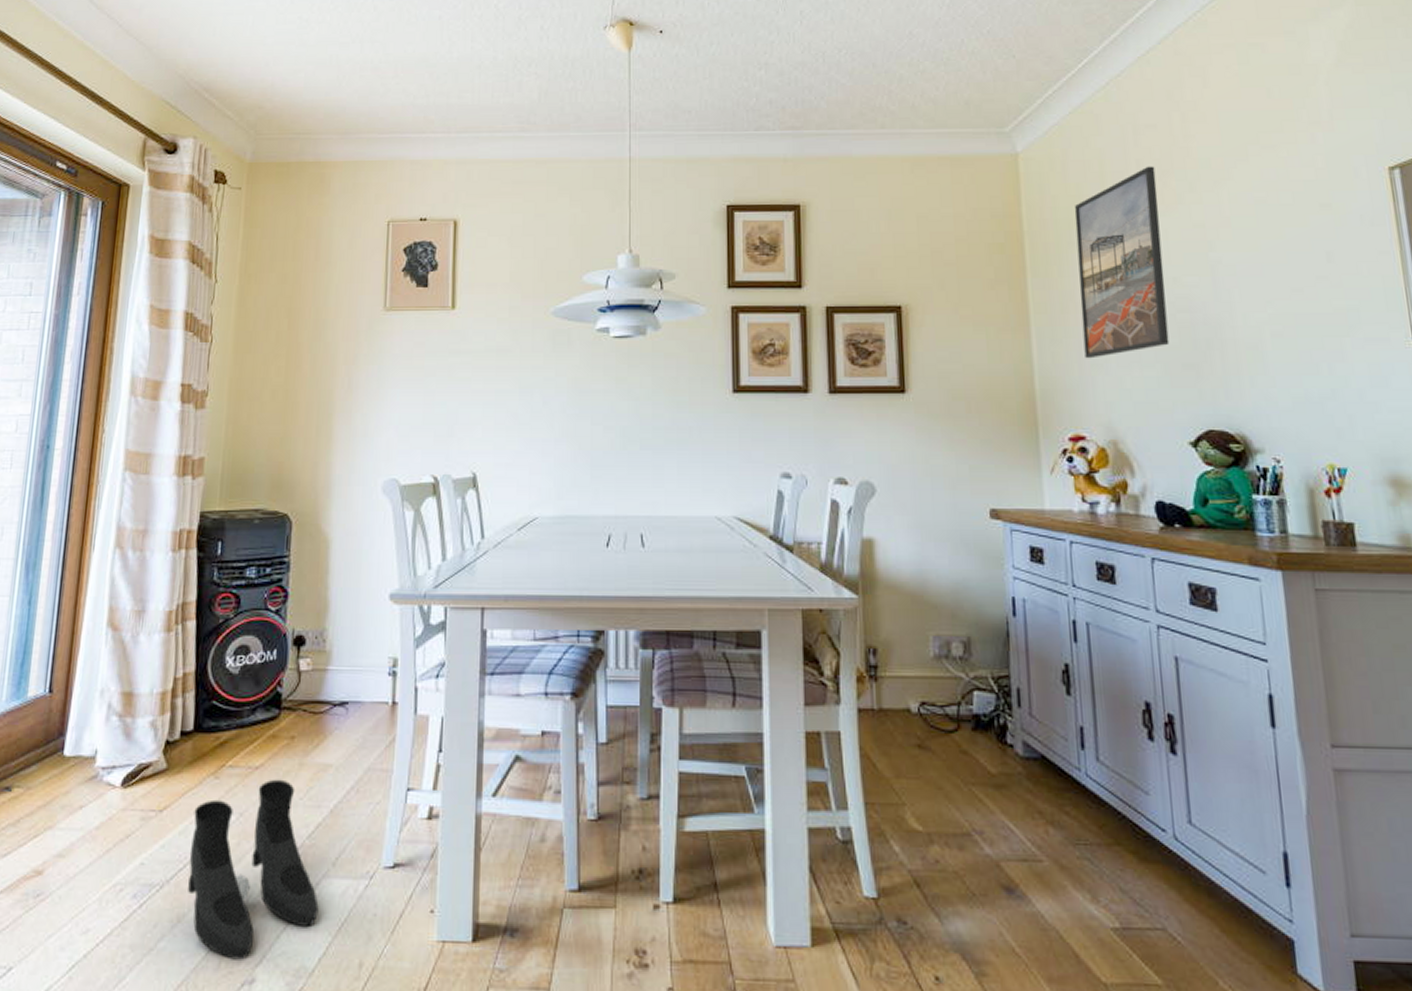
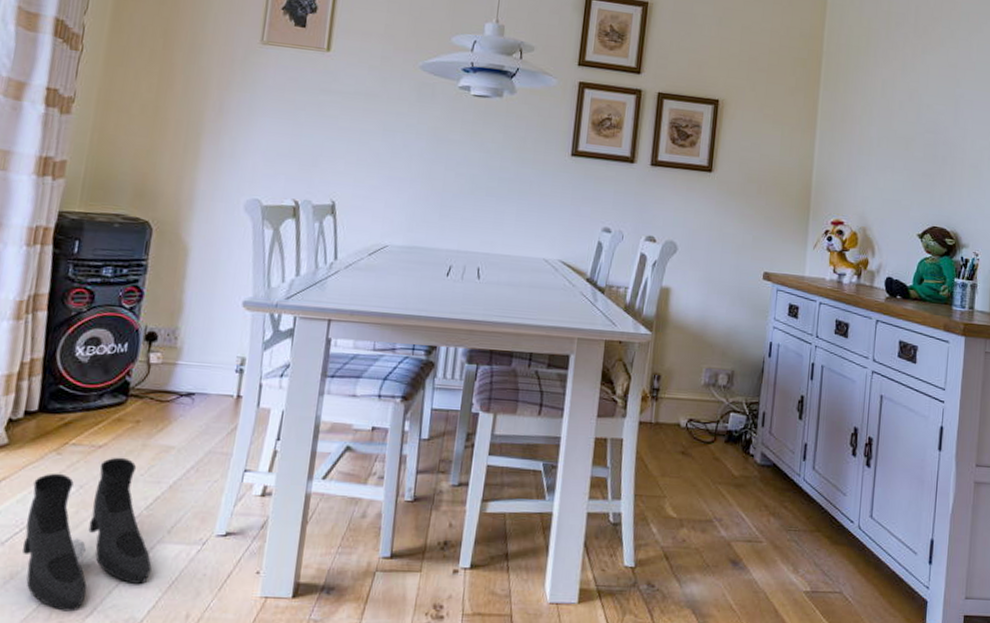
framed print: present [1074,166,1170,359] -> none [853,12,929,162]

